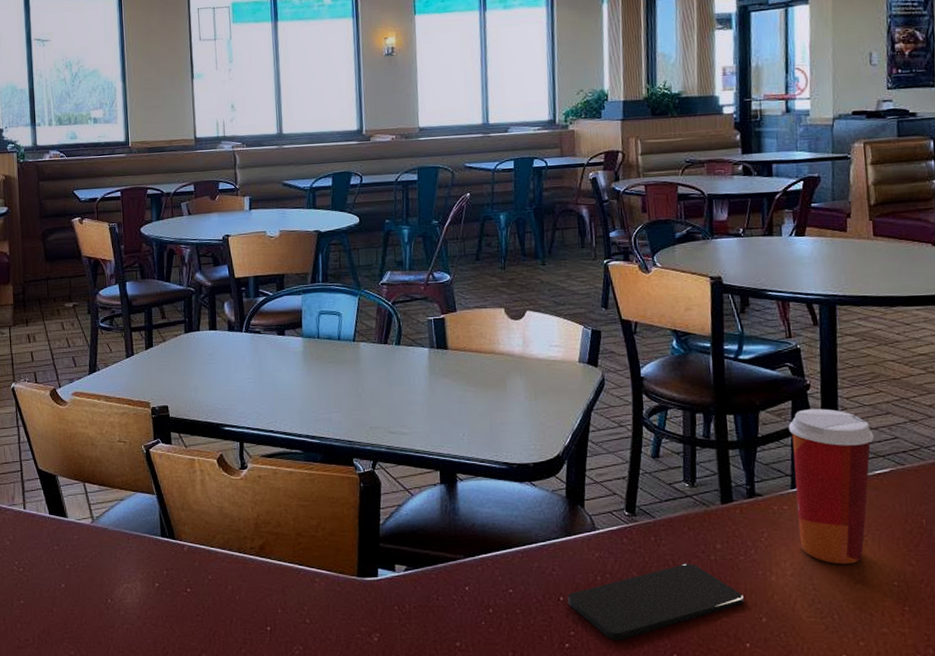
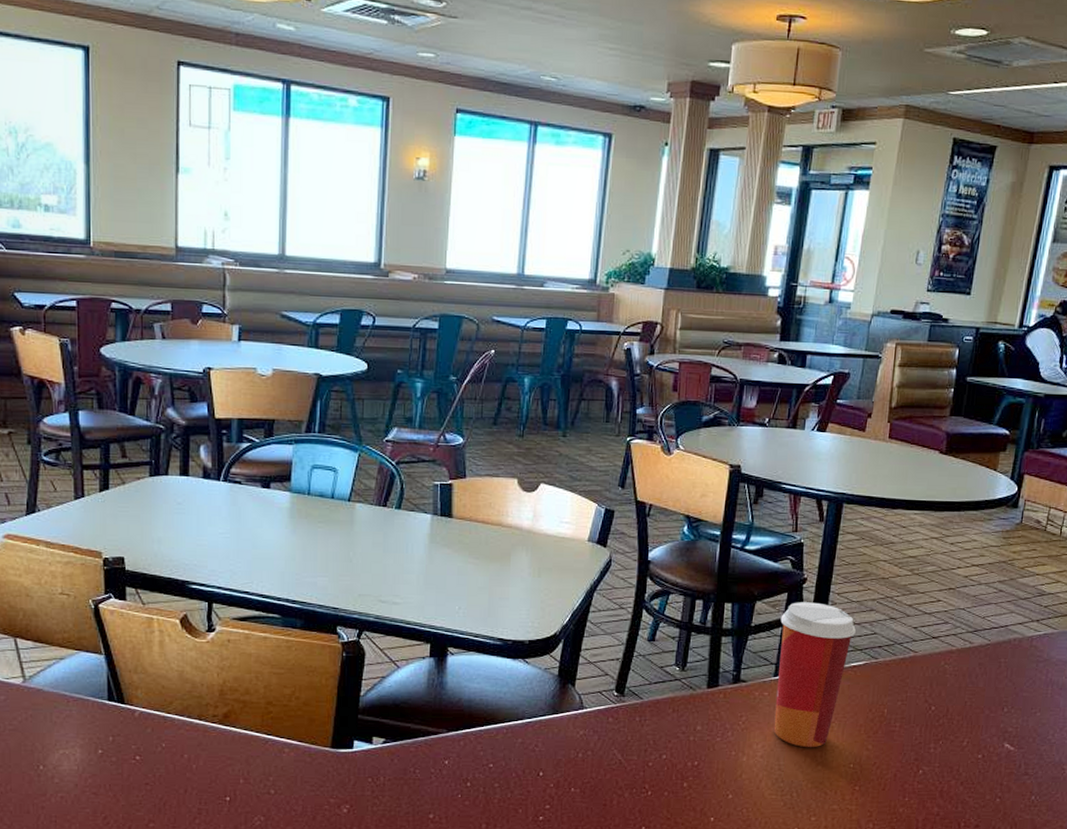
smartphone: present [567,563,744,641] -> none [547,743,715,815]

